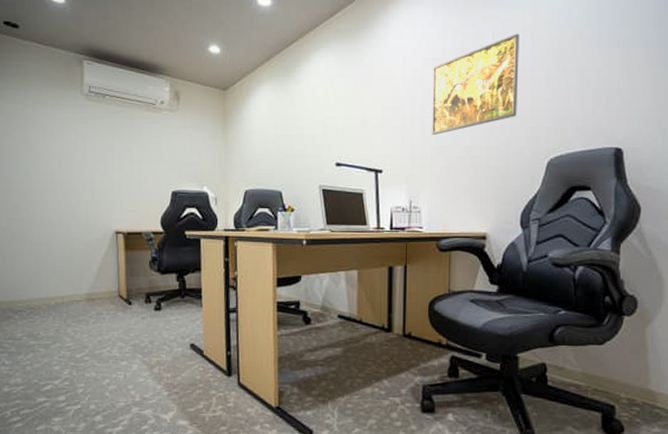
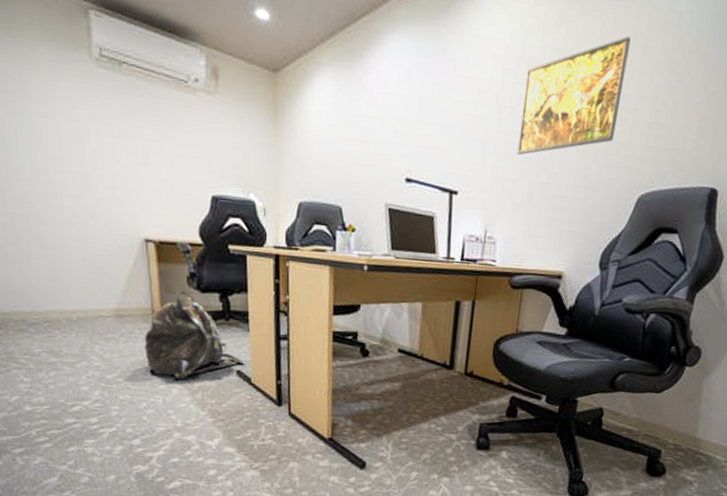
backpack: none [110,275,198,355] -> present [144,292,245,379]

